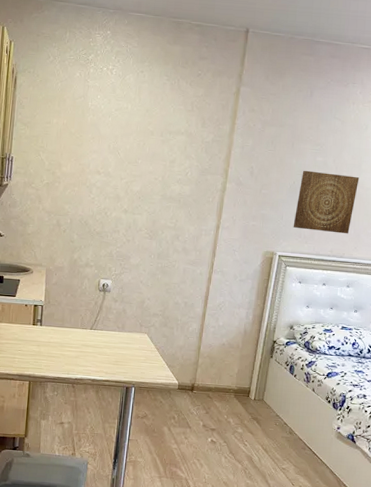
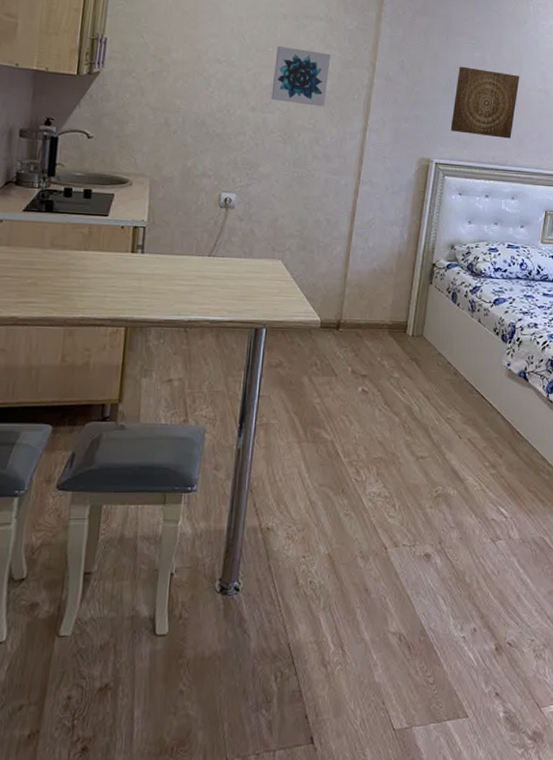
wall art: none [140,158,190,209] -> present [271,45,331,107]

